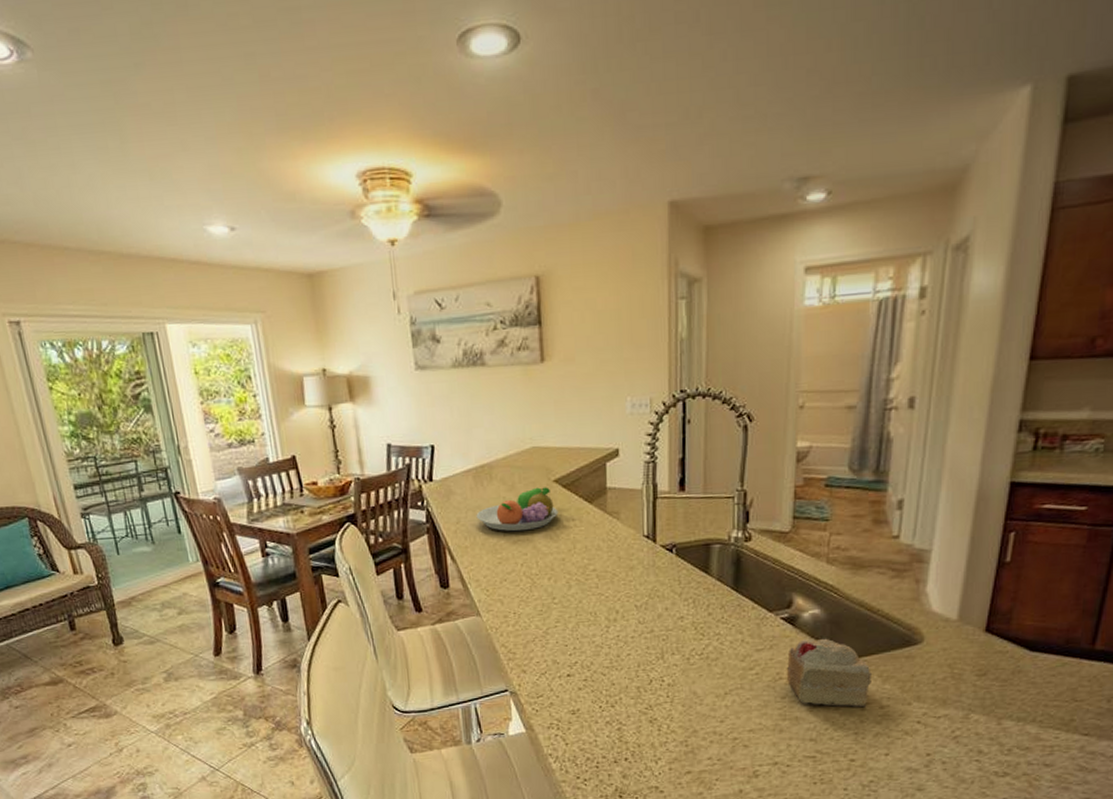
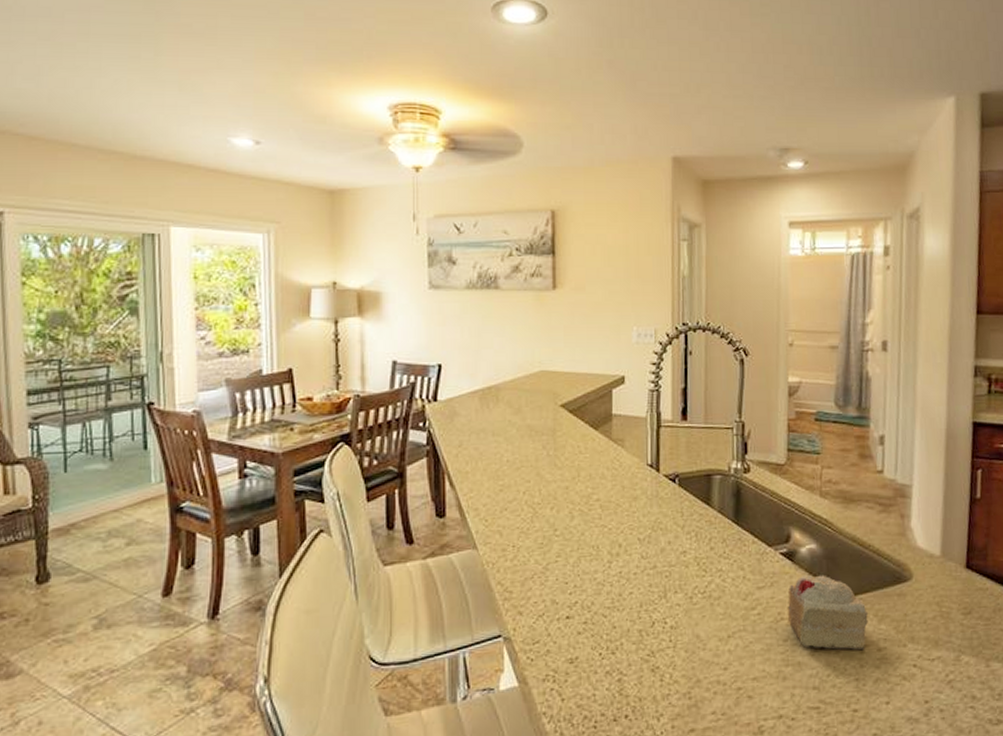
fruit bowl: present [476,487,559,532] -> none [479,411,564,457]

